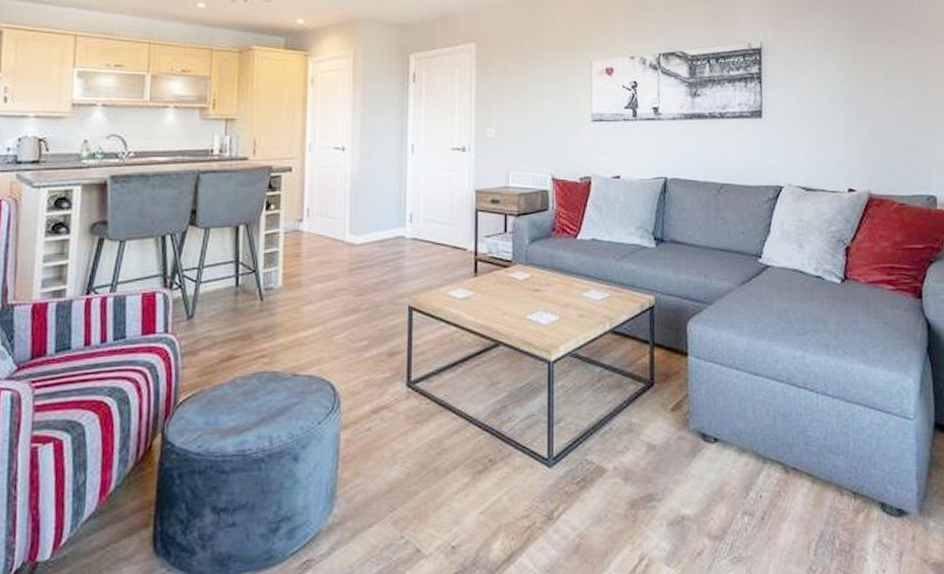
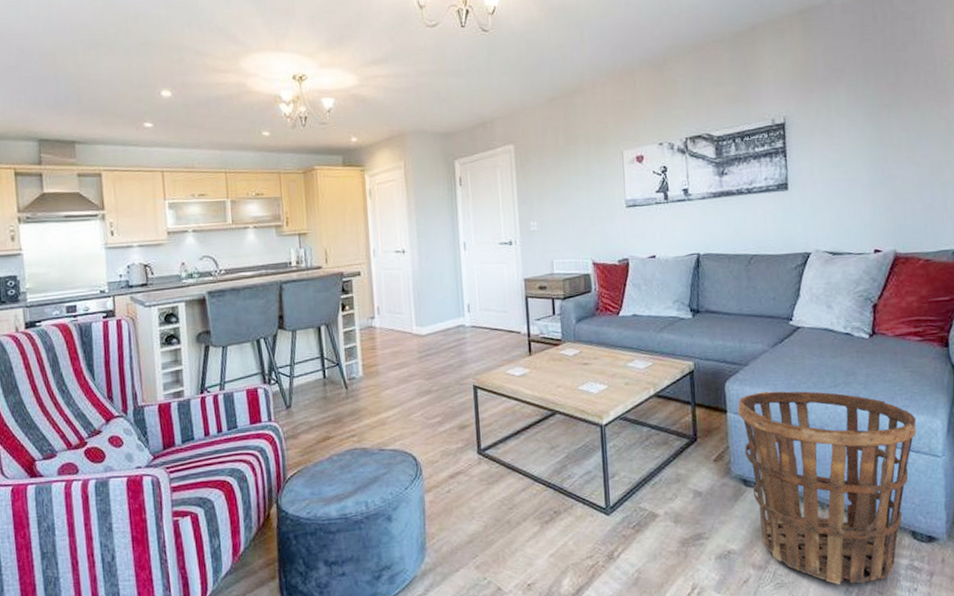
basket: none [699,335,887,561] -> present [737,391,916,585]

